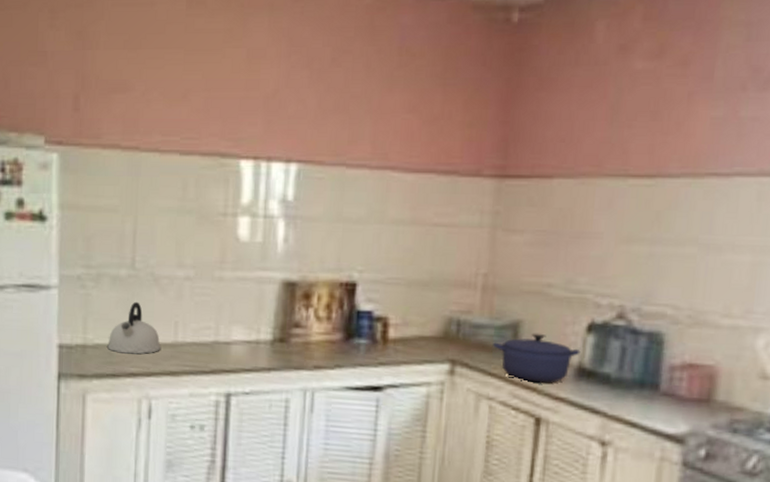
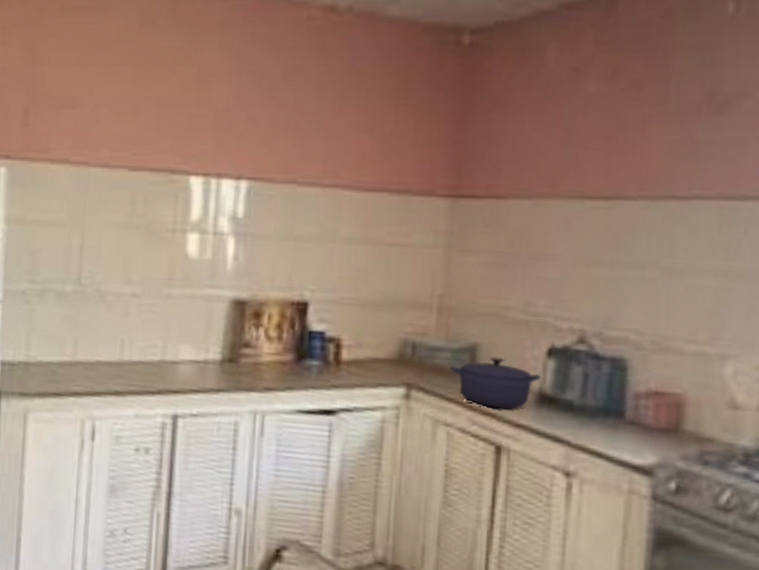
kettle: present [107,301,161,355] -> none [51,318,106,373]

